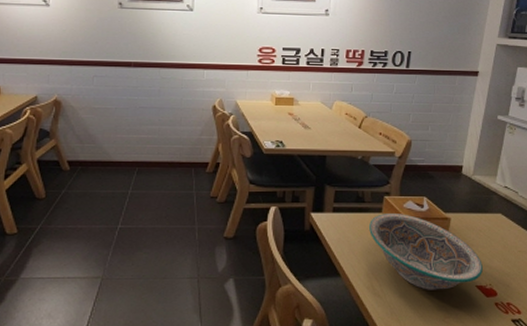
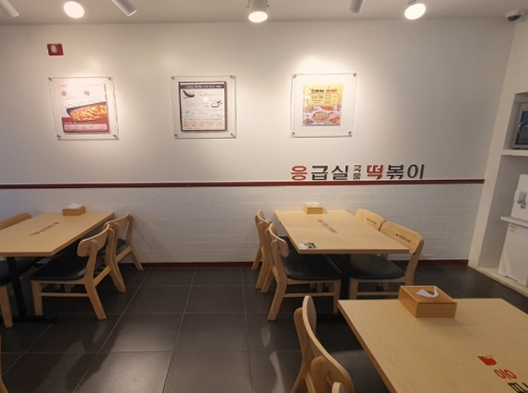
bowl: present [369,214,483,290] -> none [387,300,484,360]

